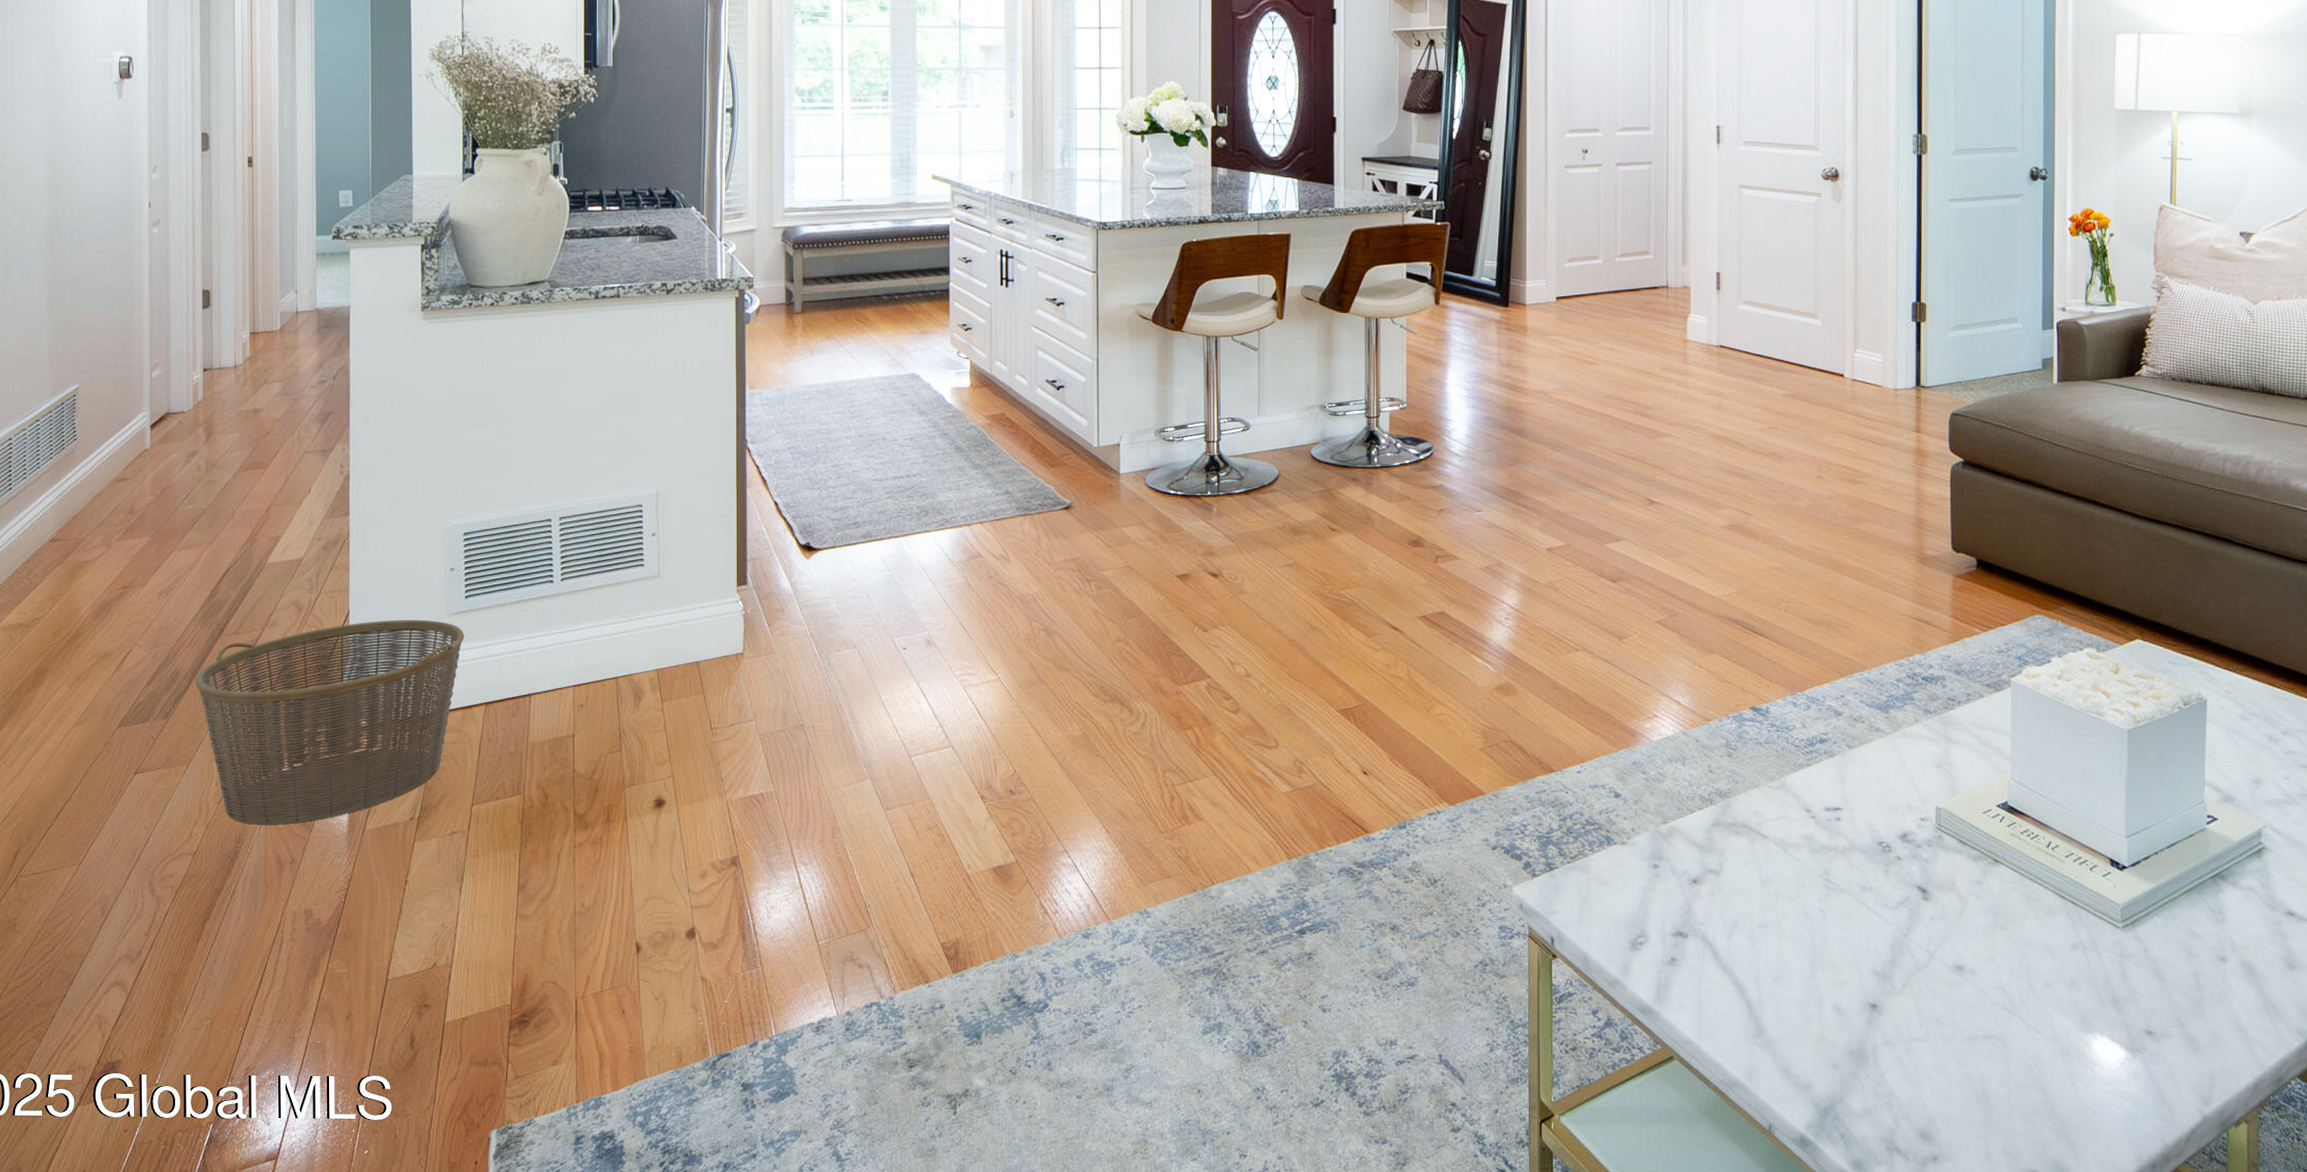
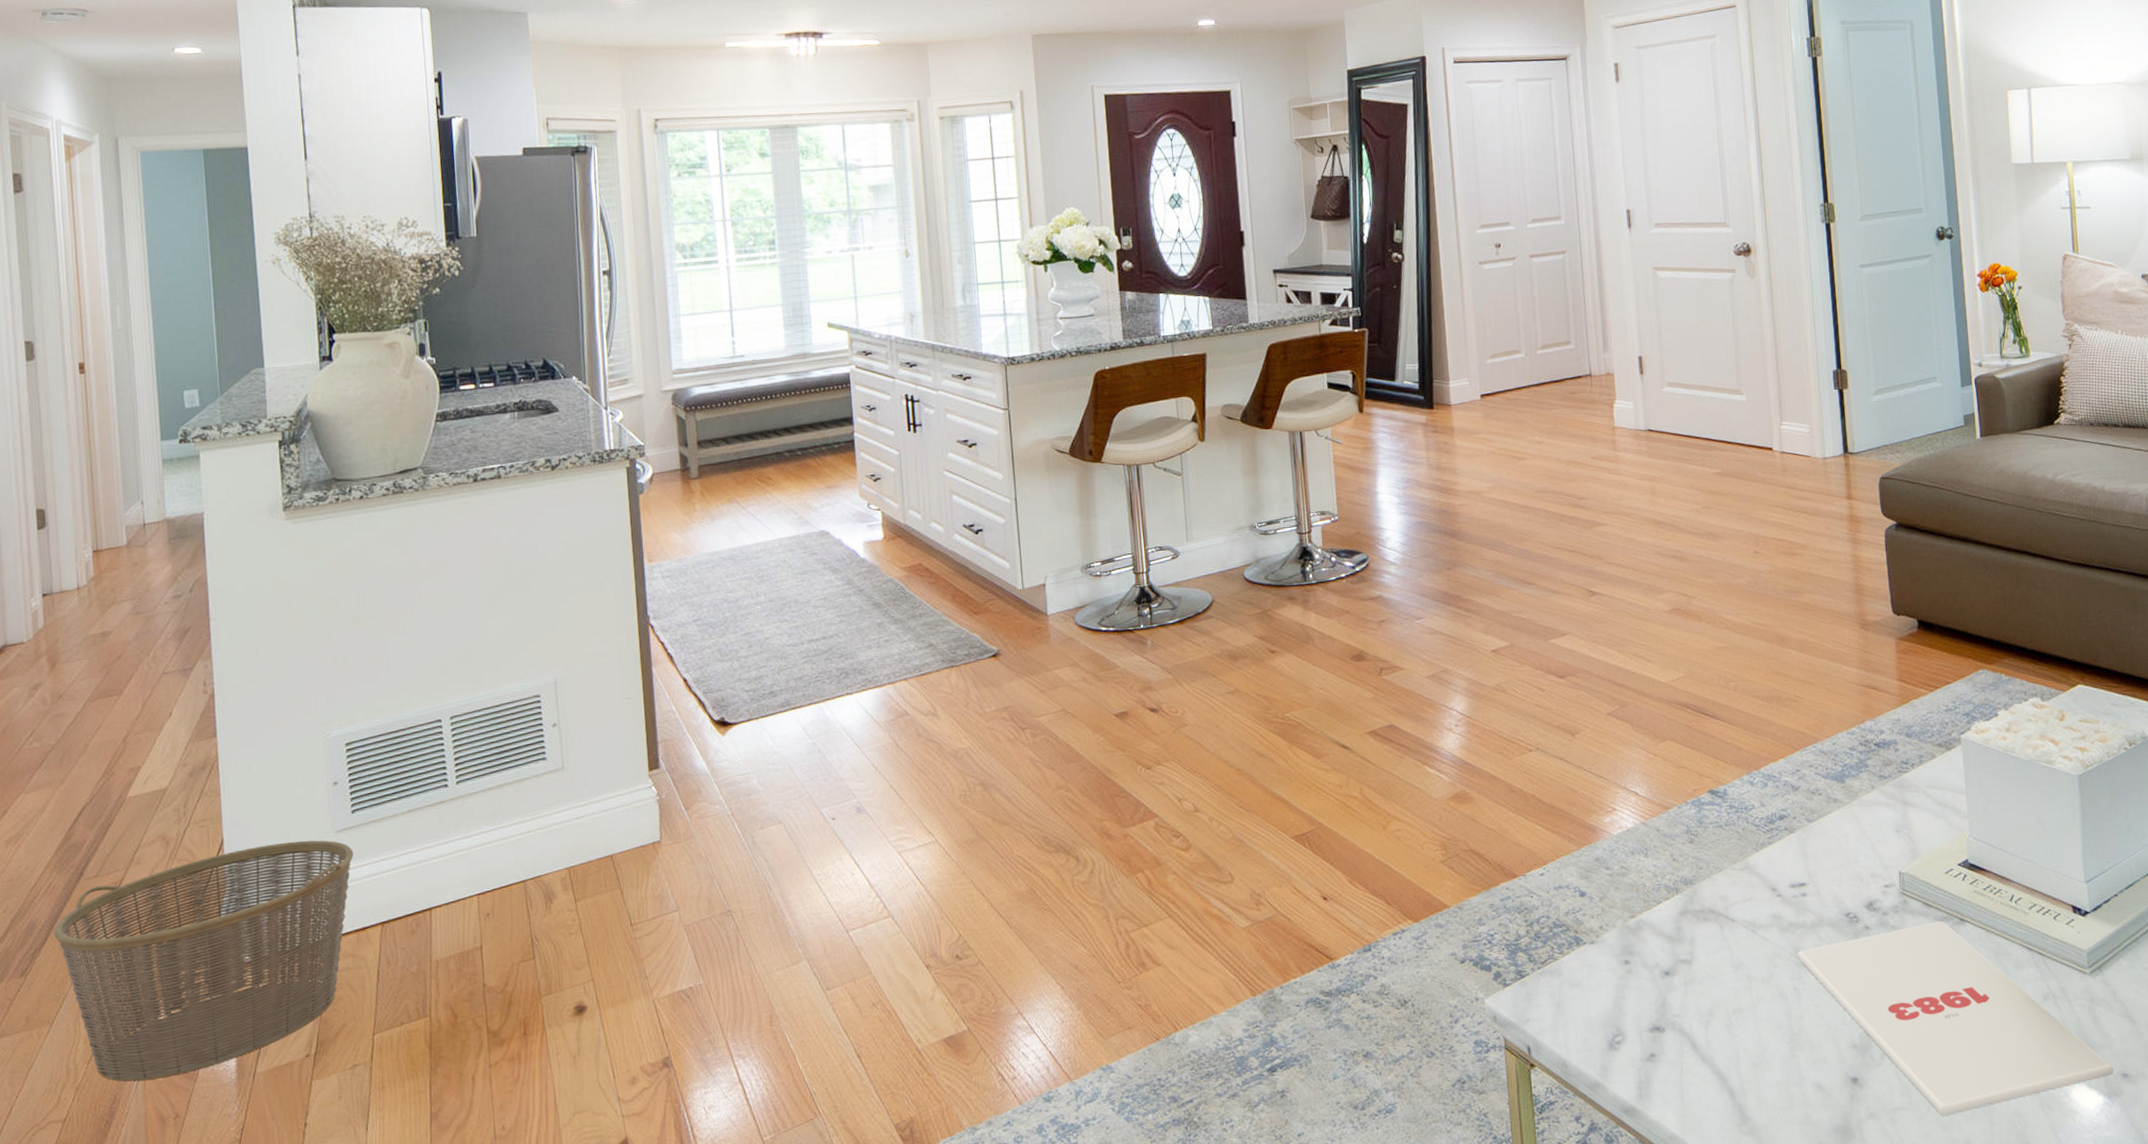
magazine: none [1826,860,2139,1052] -> present [1797,921,2114,1116]

